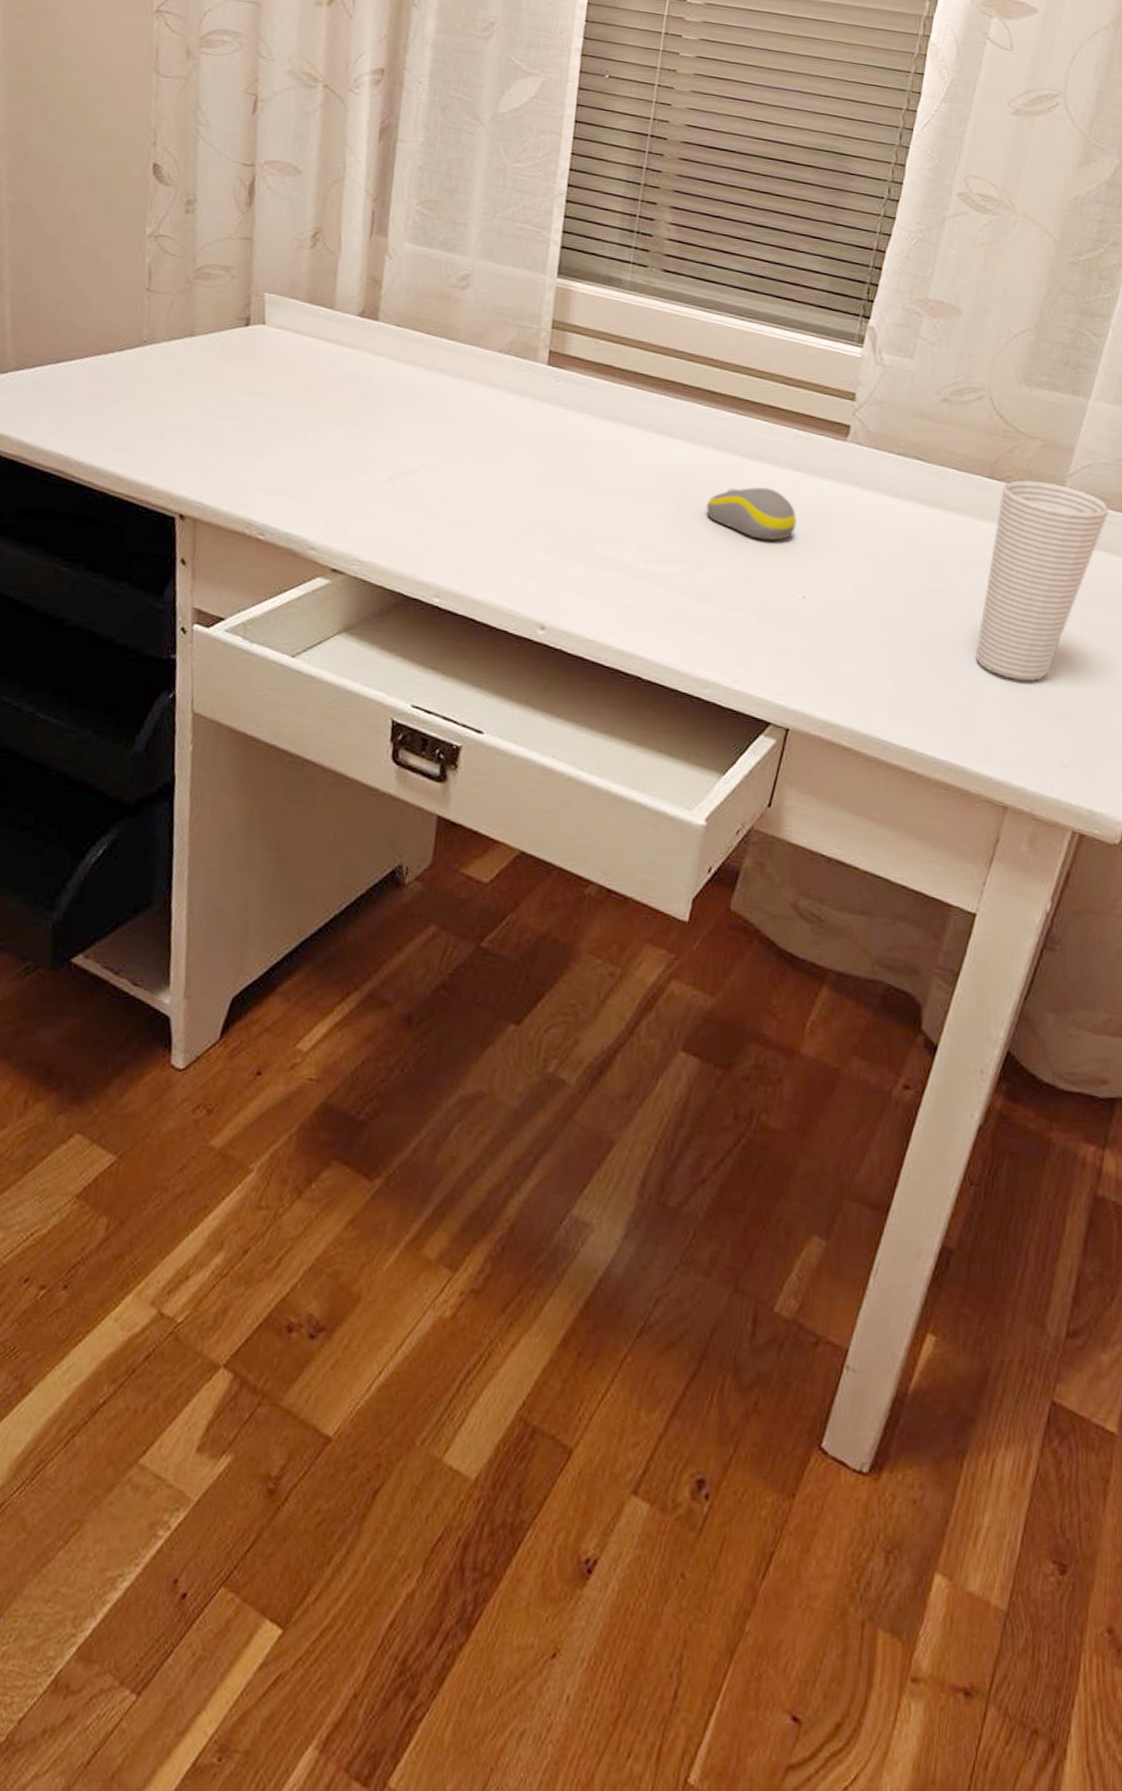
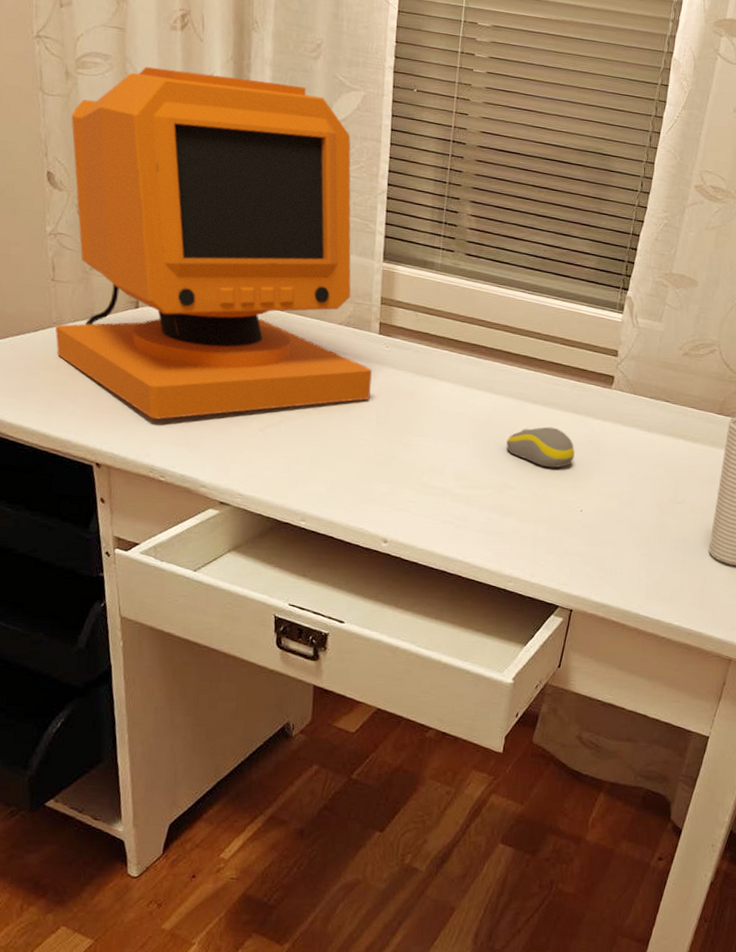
computer monitor: none [144,45,537,463] -> present [55,66,372,420]

